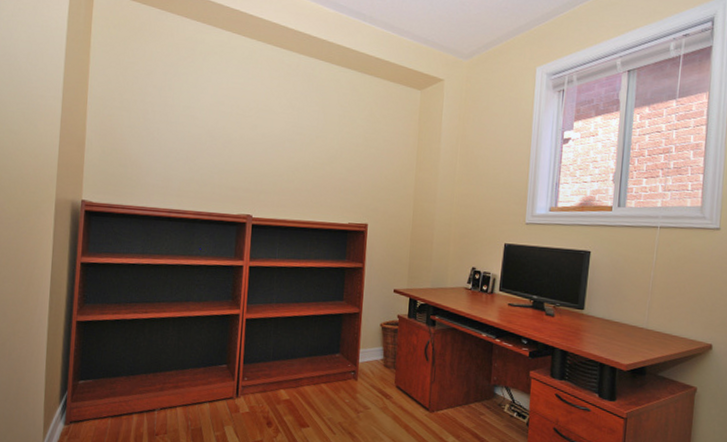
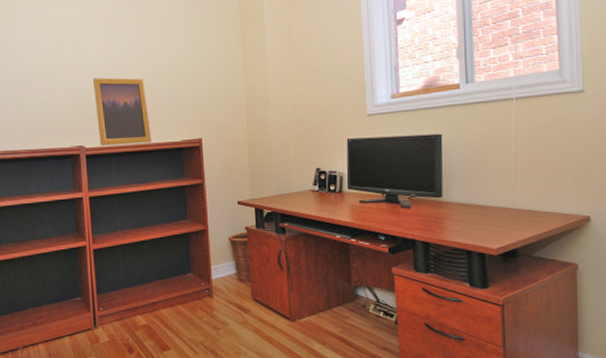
picture frame: none [267,150,320,221] -> present [92,77,152,146]

